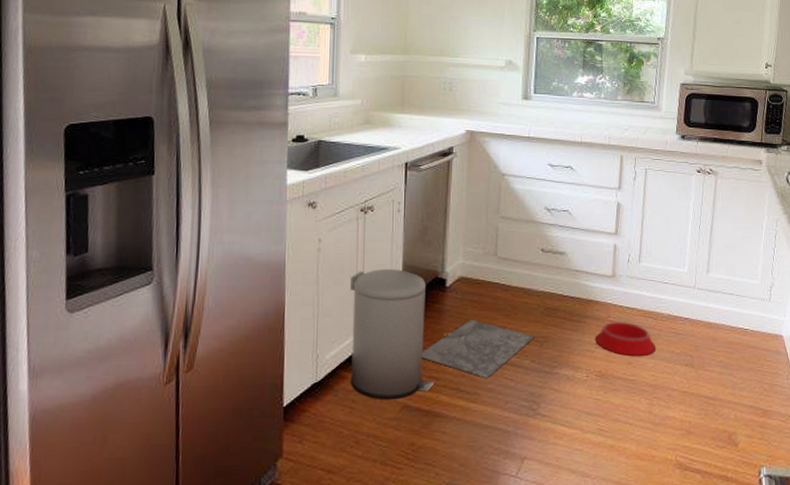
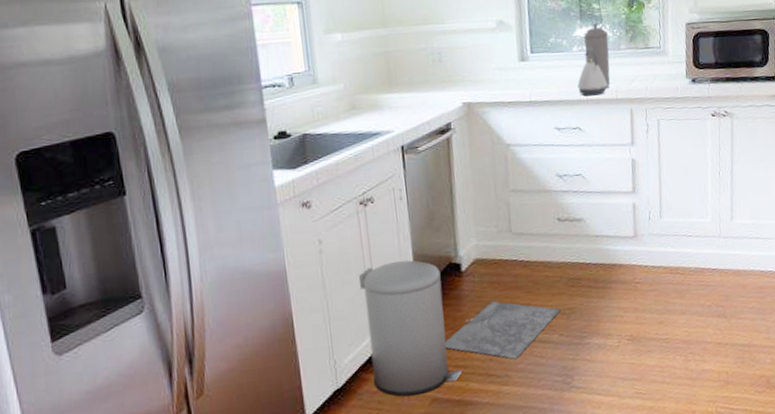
kettle: none [574,95,602,139] -> present [577,47,608,96]
canister: none [585,74,607,133] -> present [584,23,611,88]
pet bowl: present [595,321,657,357] -> none [623,280,687,316]

